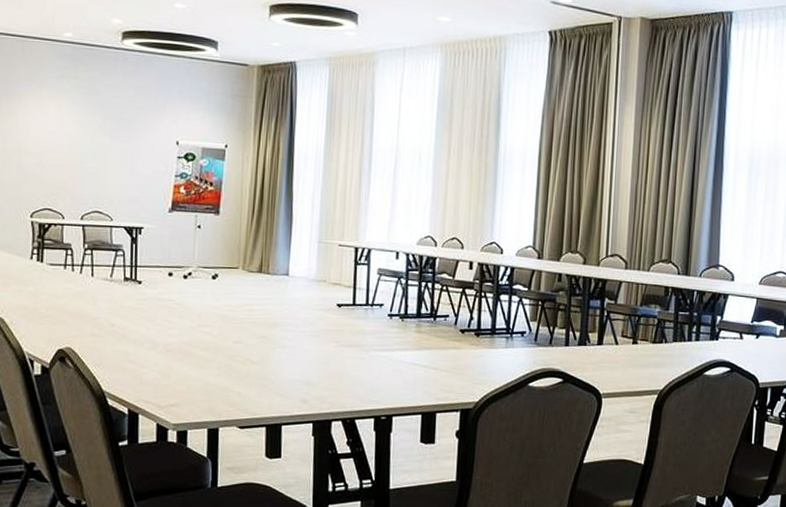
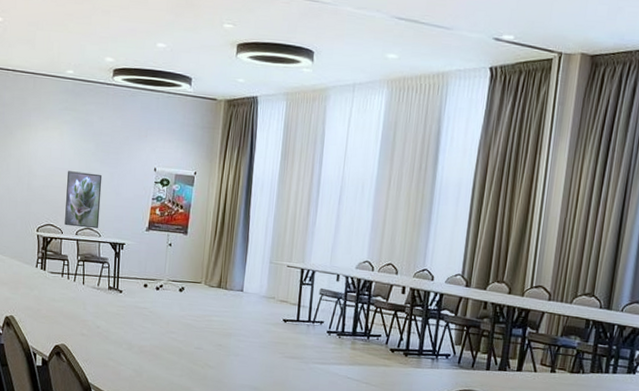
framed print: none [66,146,113,212] -> present [64,171,103,229]

